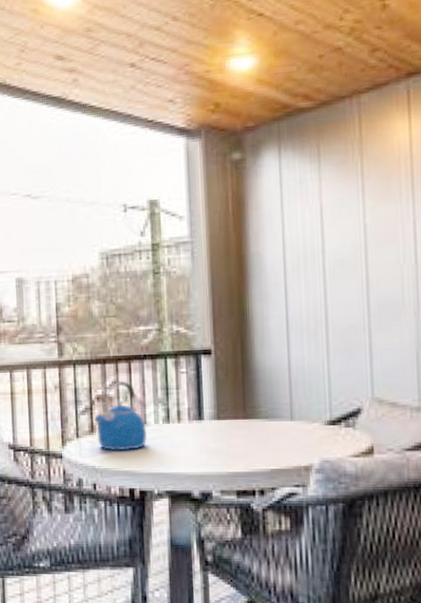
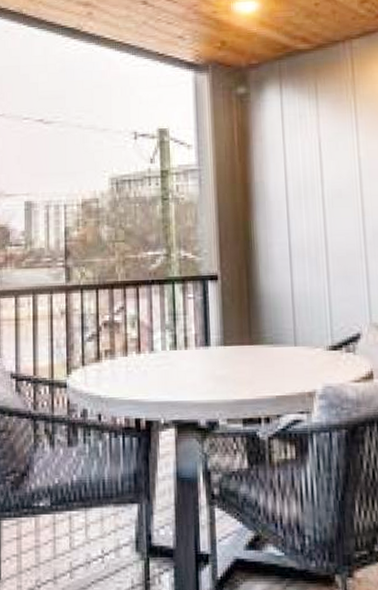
kettle: present [94,381,148,451] -> none [101,306,154,380]

